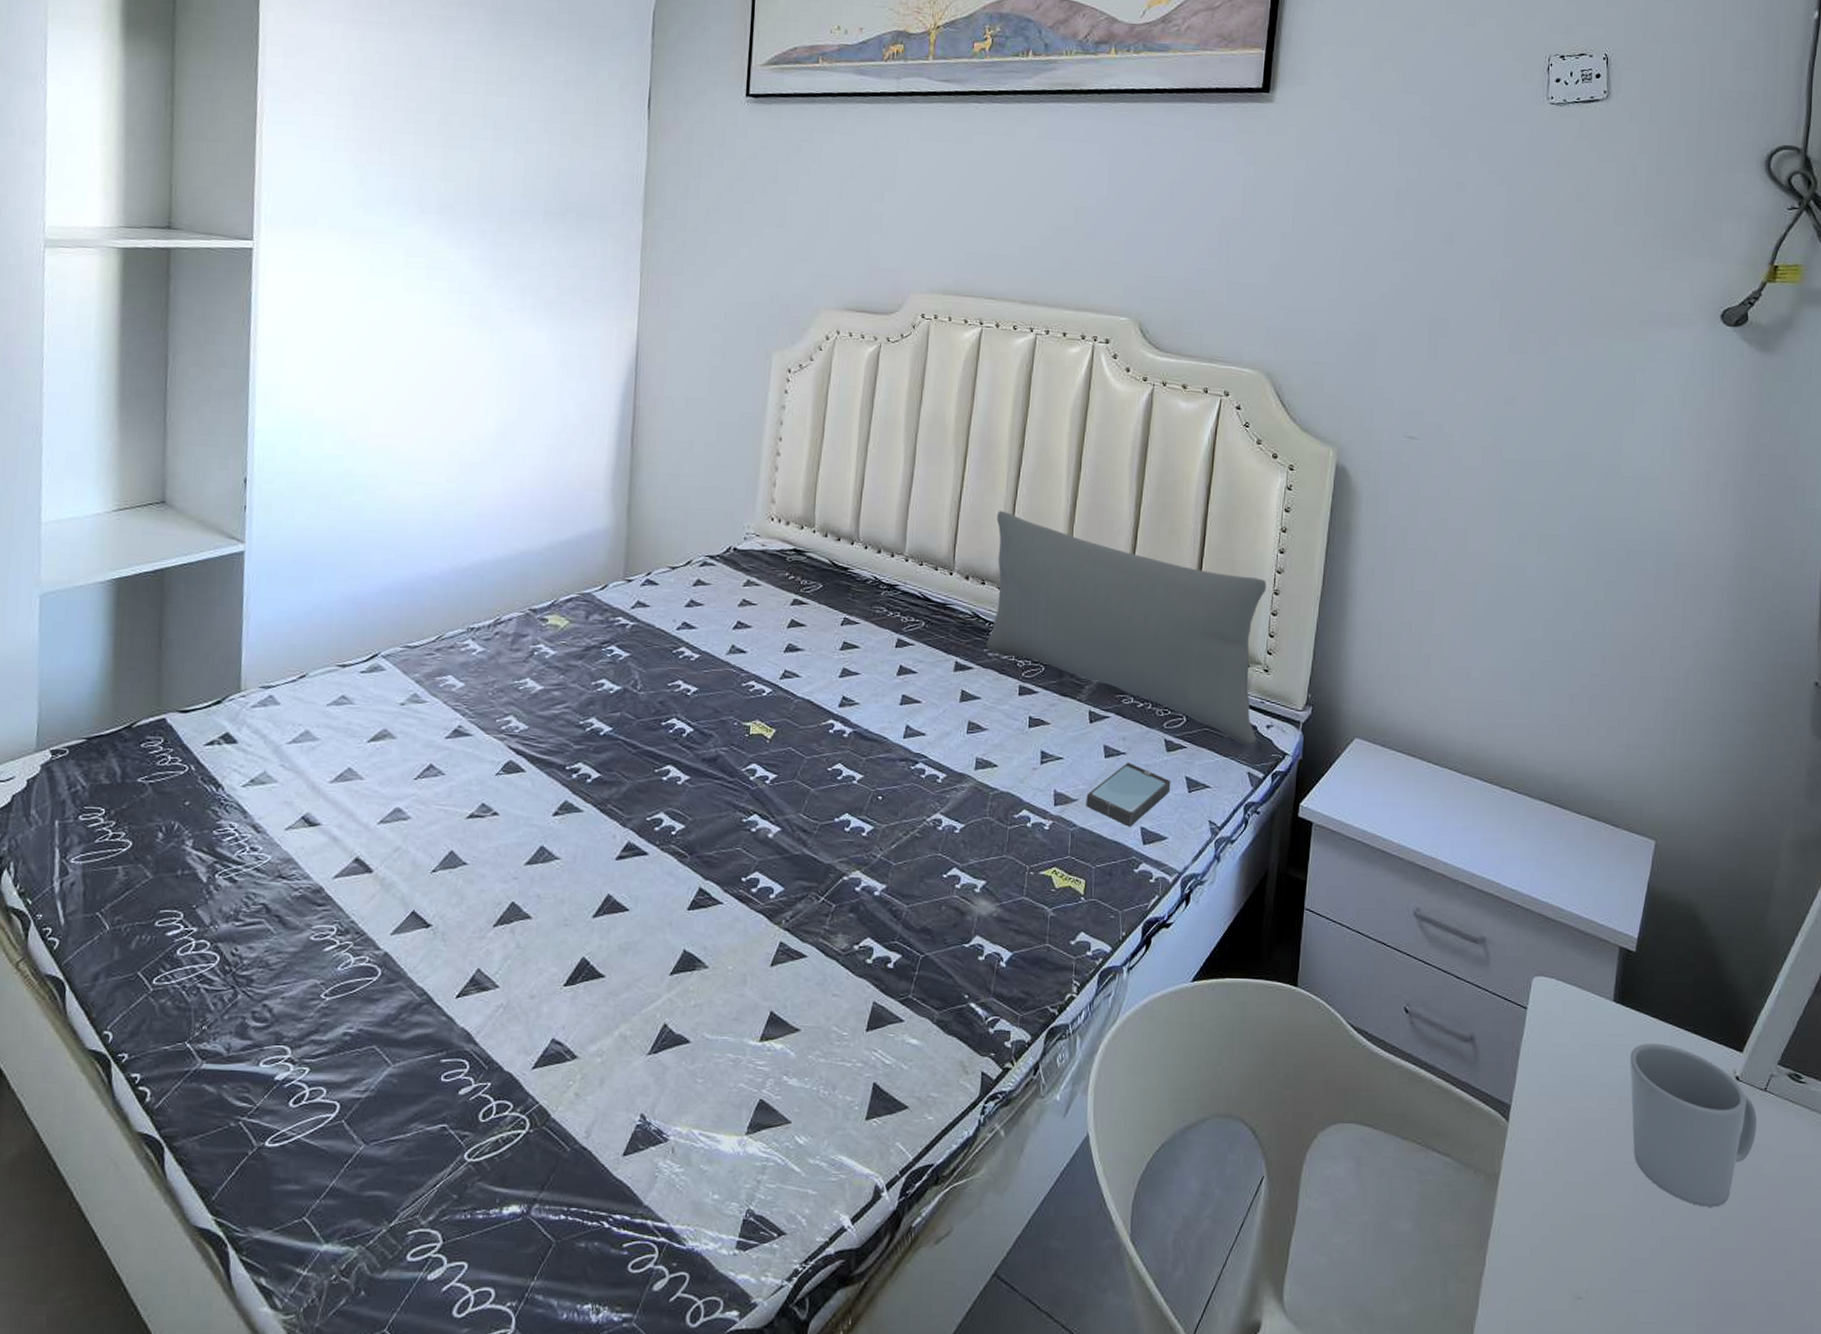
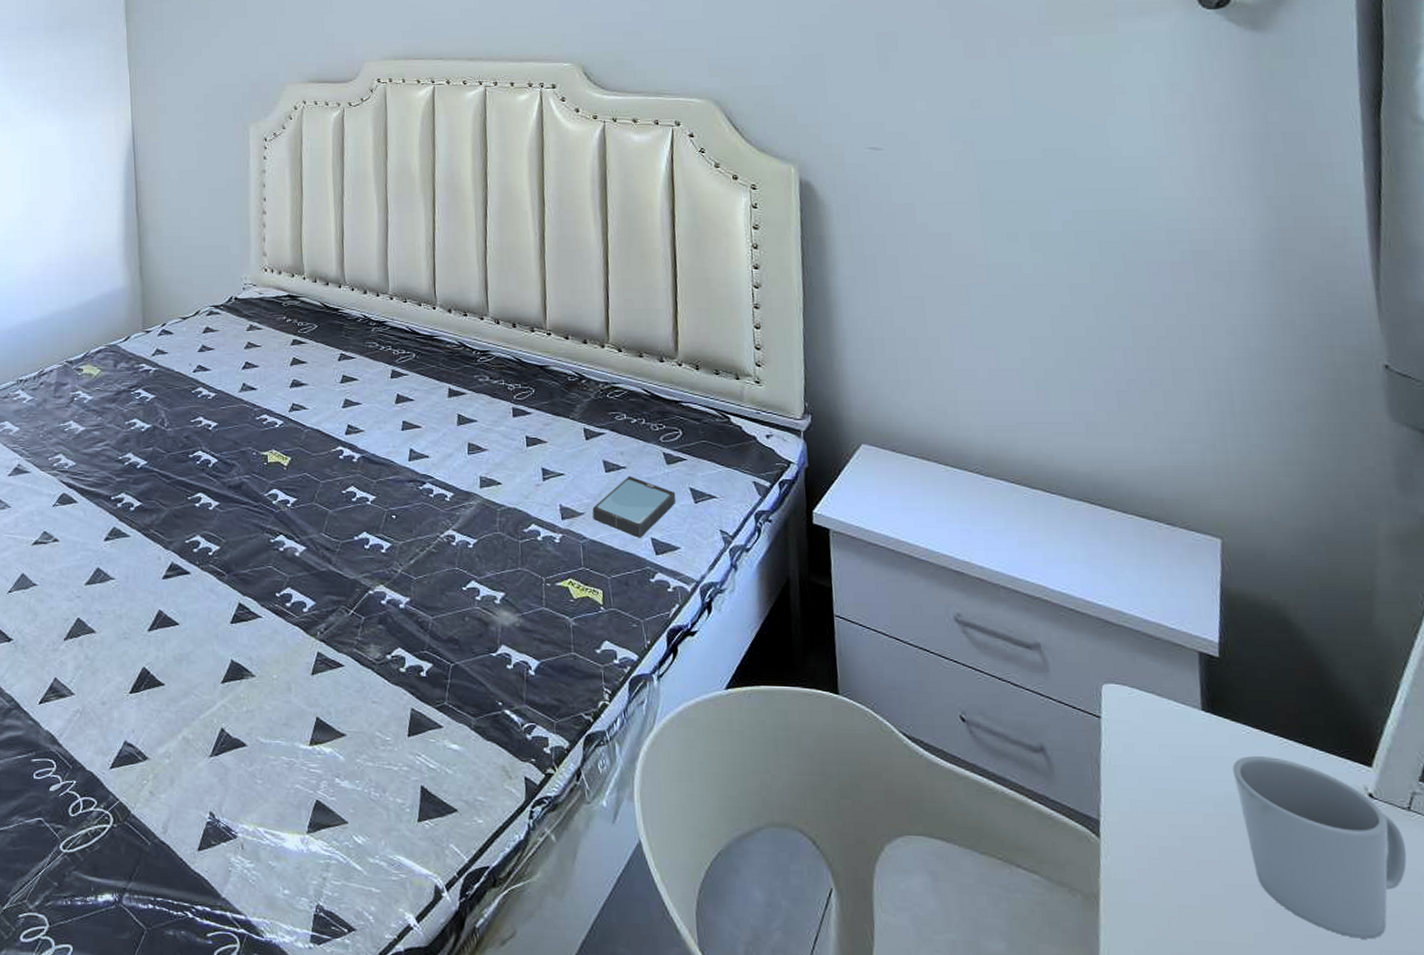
pillow: present [987,510,1267,745] -> none [470,247,758,455]

